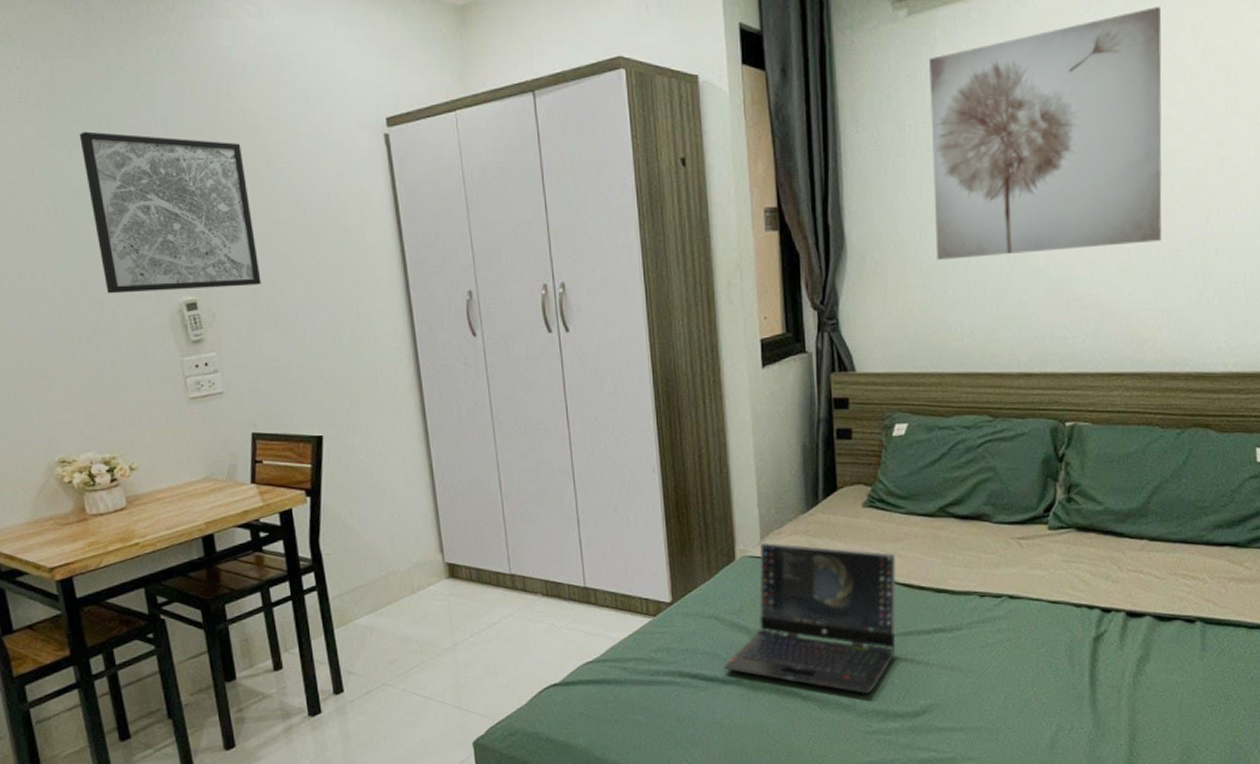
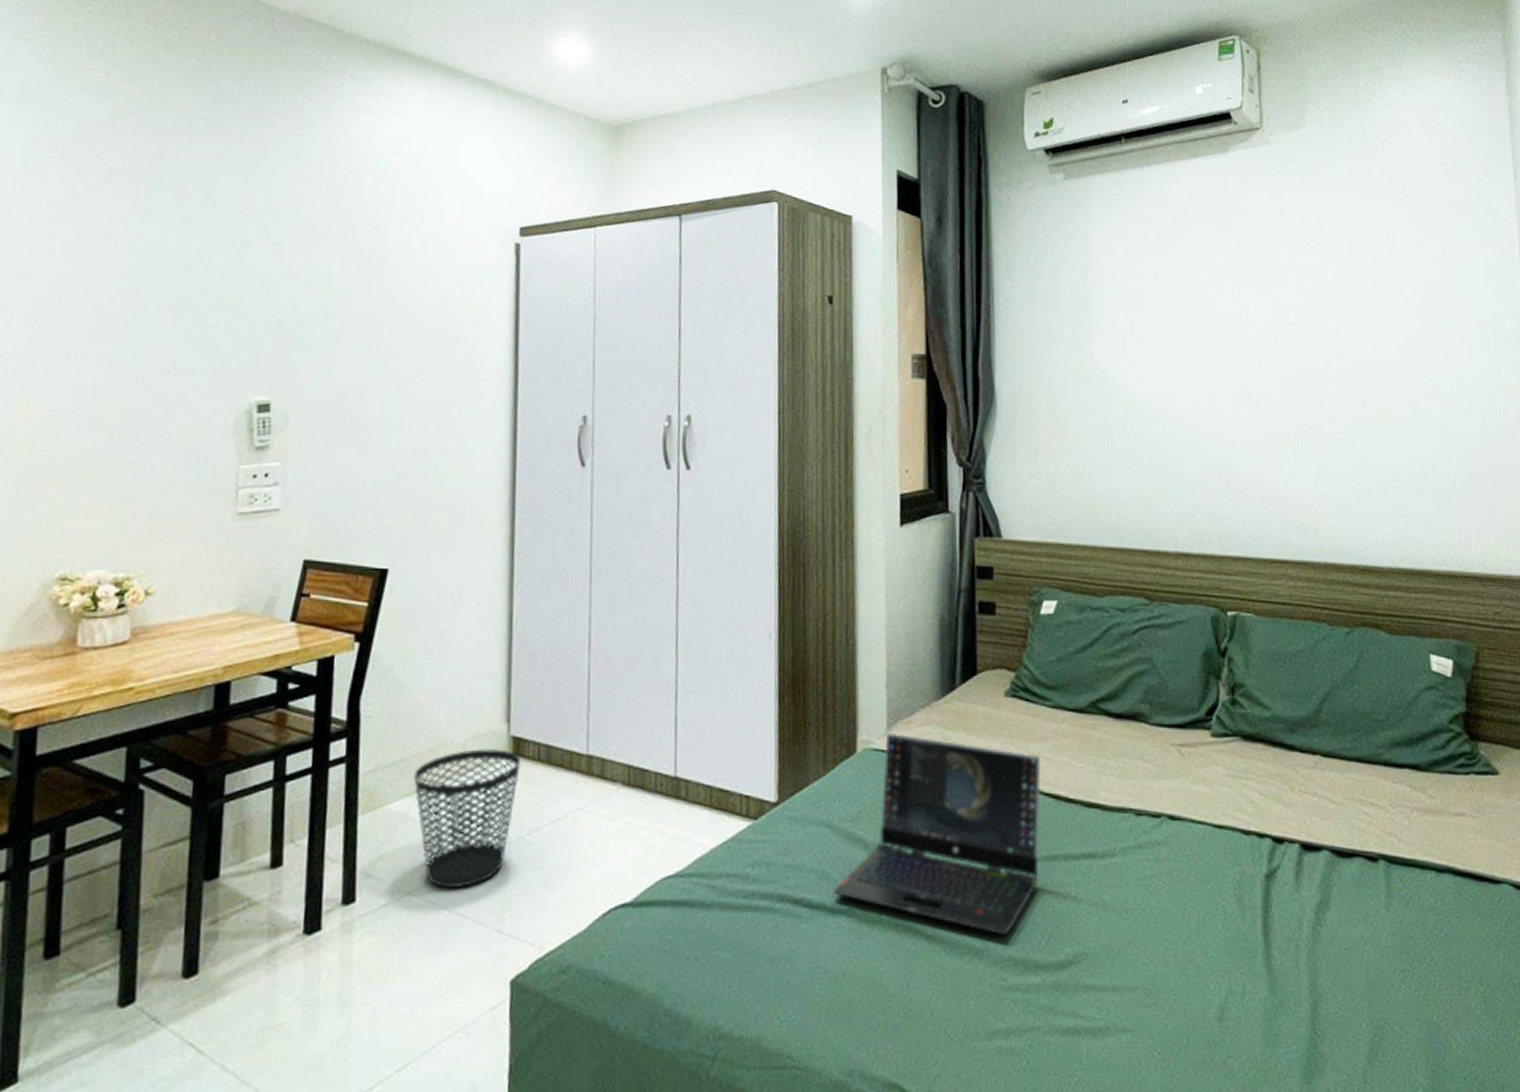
wall art: present [79,131,261,294] -> none [167,211,356,391]
wastebasket: none [372,573,457,679] -> present [413,749,521,887]
wall art: present [929,7,1162,260] -> none [1085,195,1319,424]

